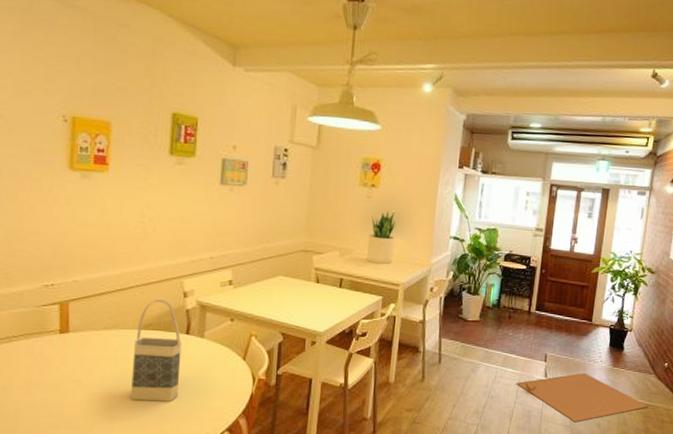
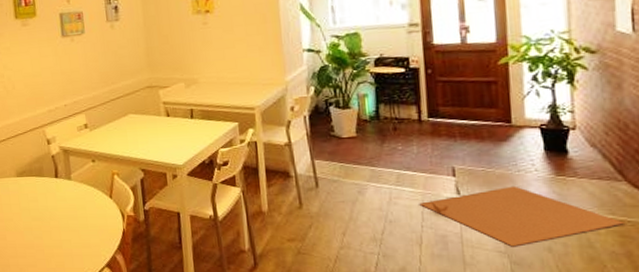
bag: present [130,299,182,402] -> none [14,148,58,241]
planter: present [367,211,397,264] -> none [211,34,242,90]

